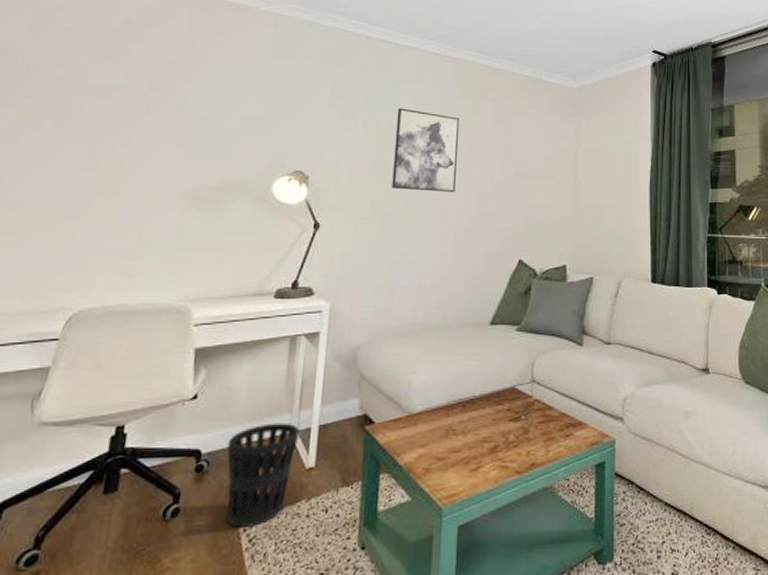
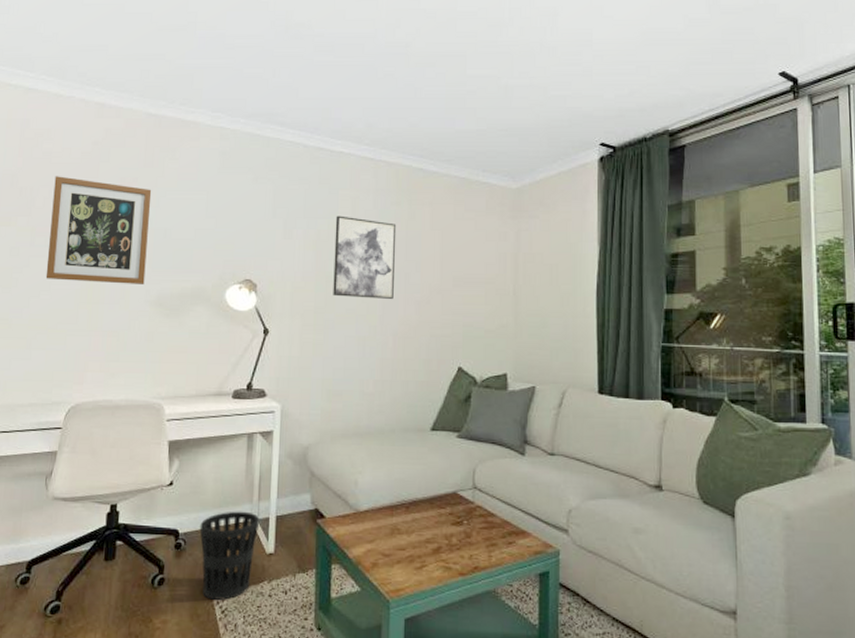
wall art: none [52,54,193,175] -> present [45,176,152,284]

